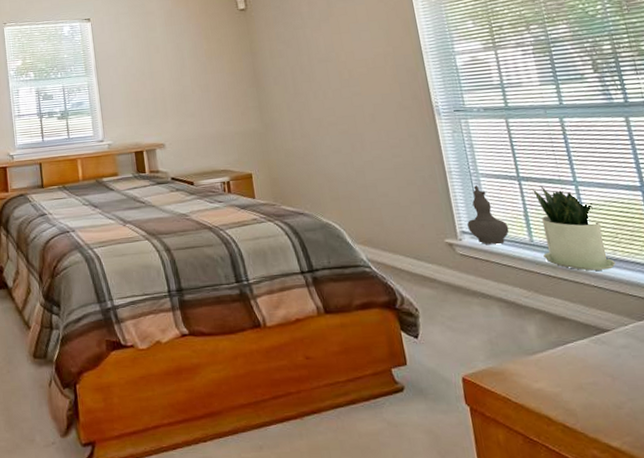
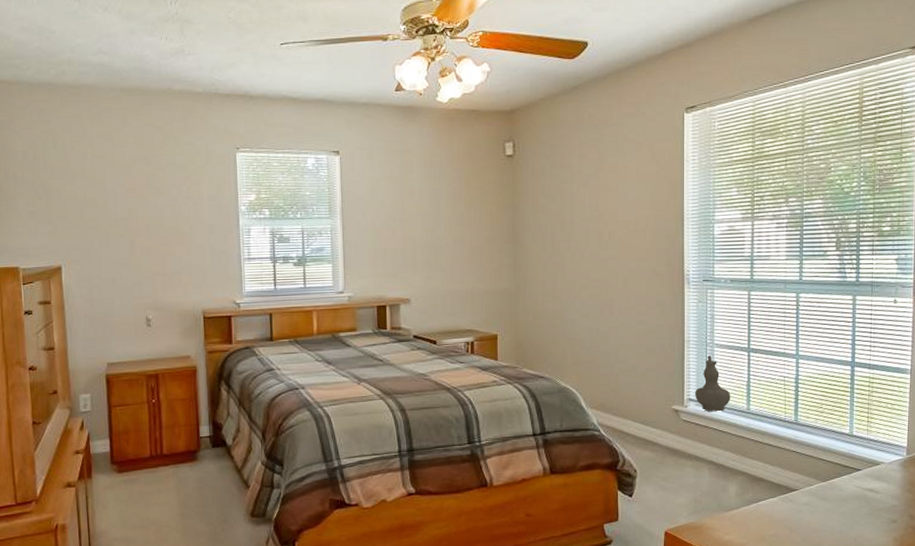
planter: present [532,185,616,271] -> none [756,358,815,437]

